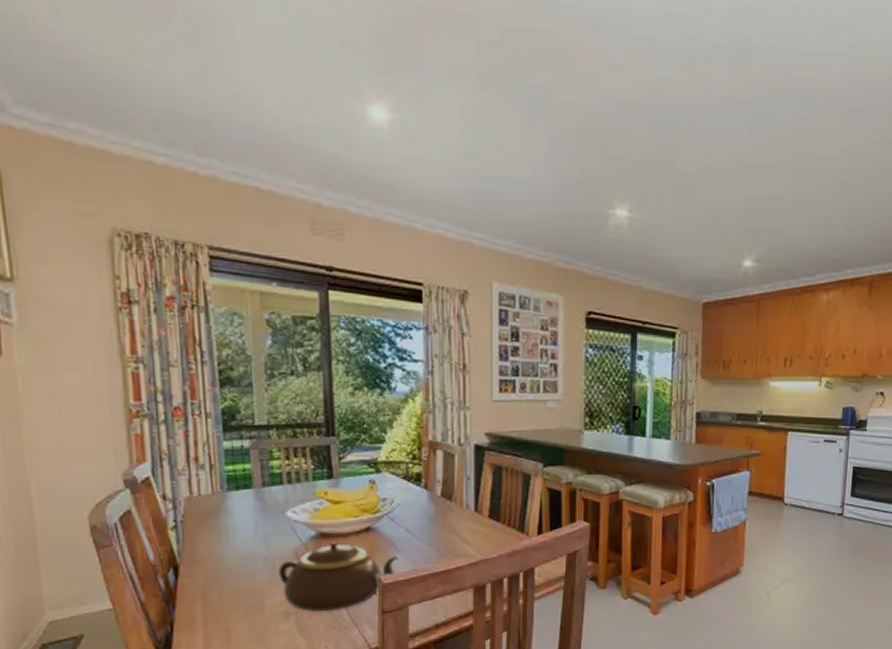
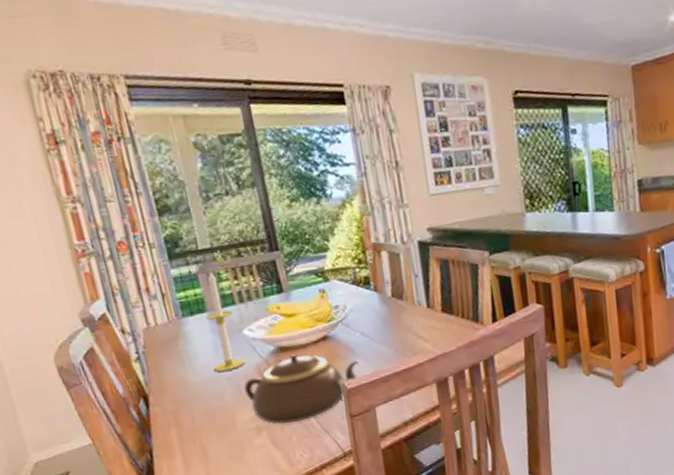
candle: none [251,448,284,550] -> present [205,271,245,372]

